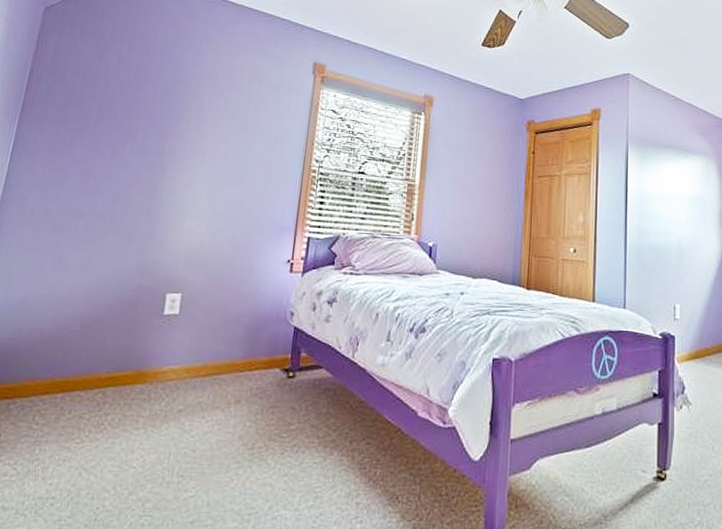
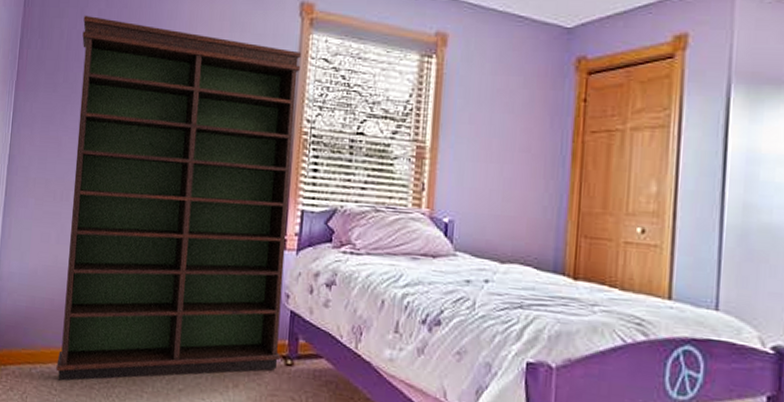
bookshelf: none [40,56,313,415] -> present [56,15,302,382]

